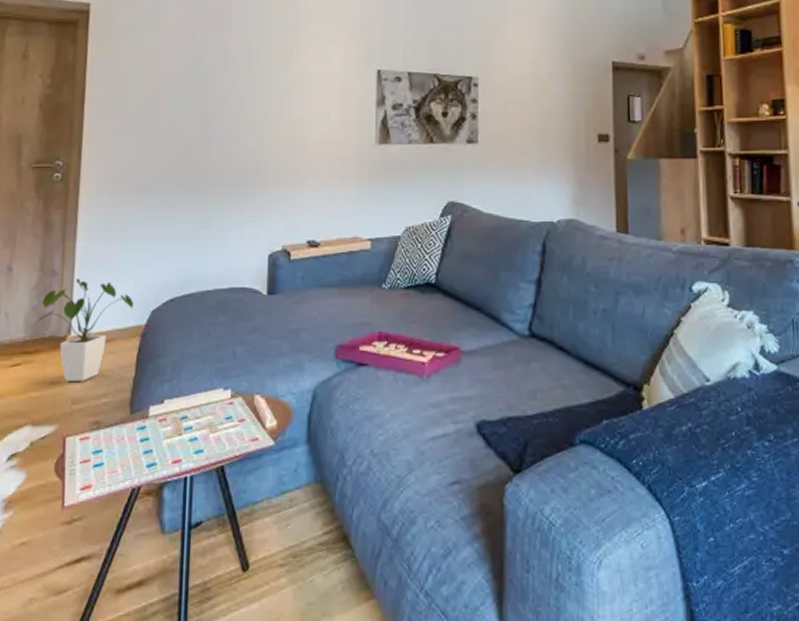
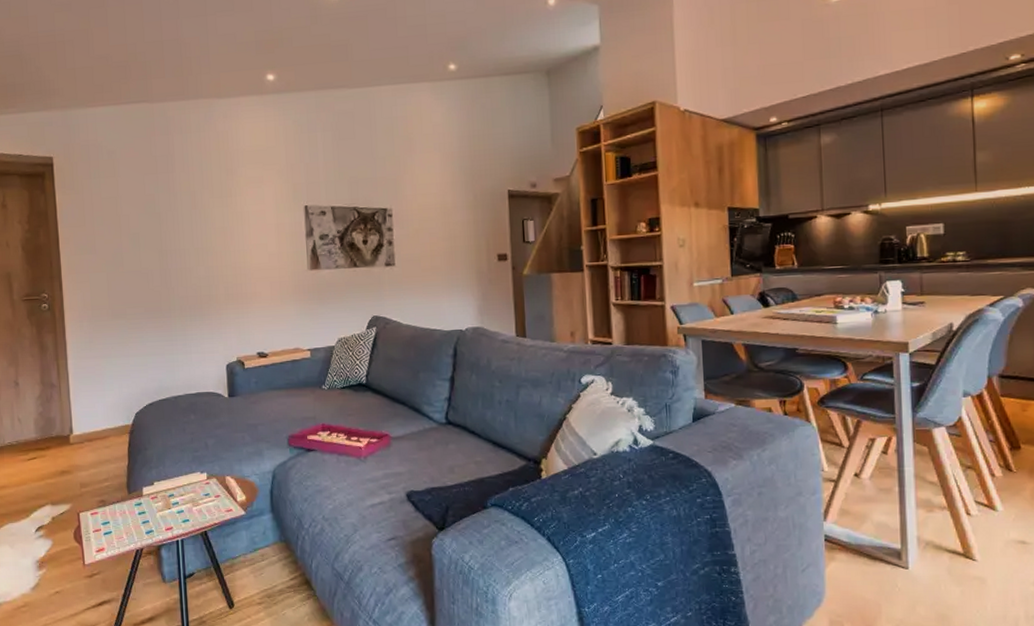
house plant: present [36,279,134,381] -> none [43,389,121,470]

